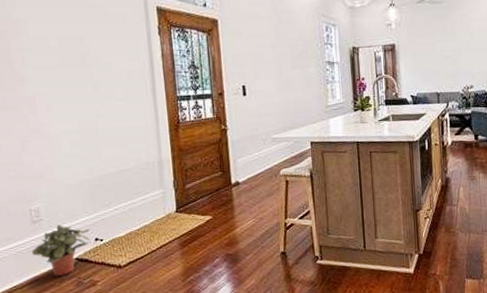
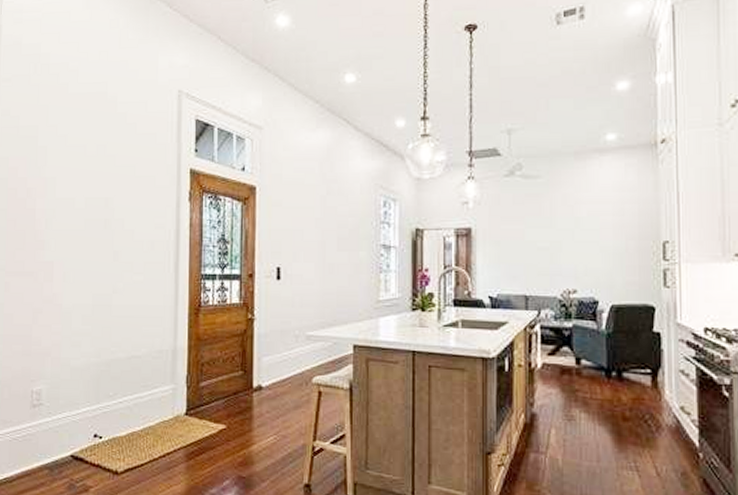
potted plant: present [31,225,90,276] -> none [26,412,90,474]

